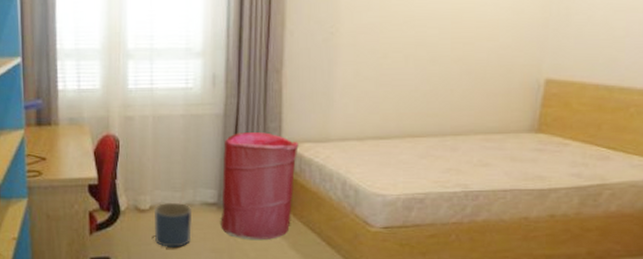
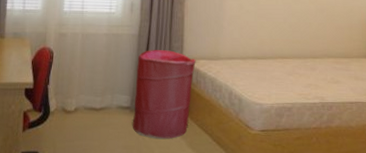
planter: present [155,202,192,249] -> none [78,105,109,145]

